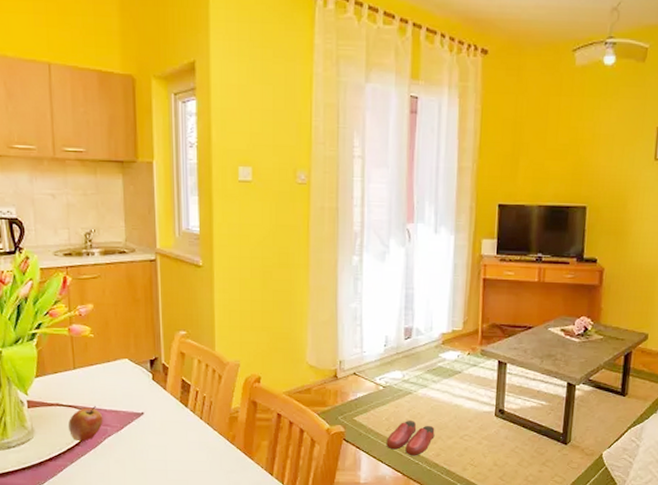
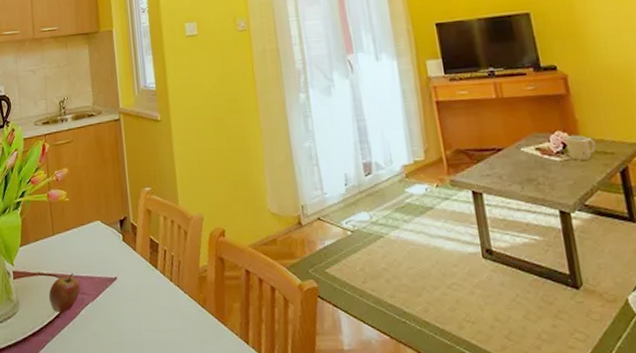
slippers: present [386,421,435,455] -> none [365,270,418,312]
mug: none [586,321,612,343] -> present [564,134,597,160]

